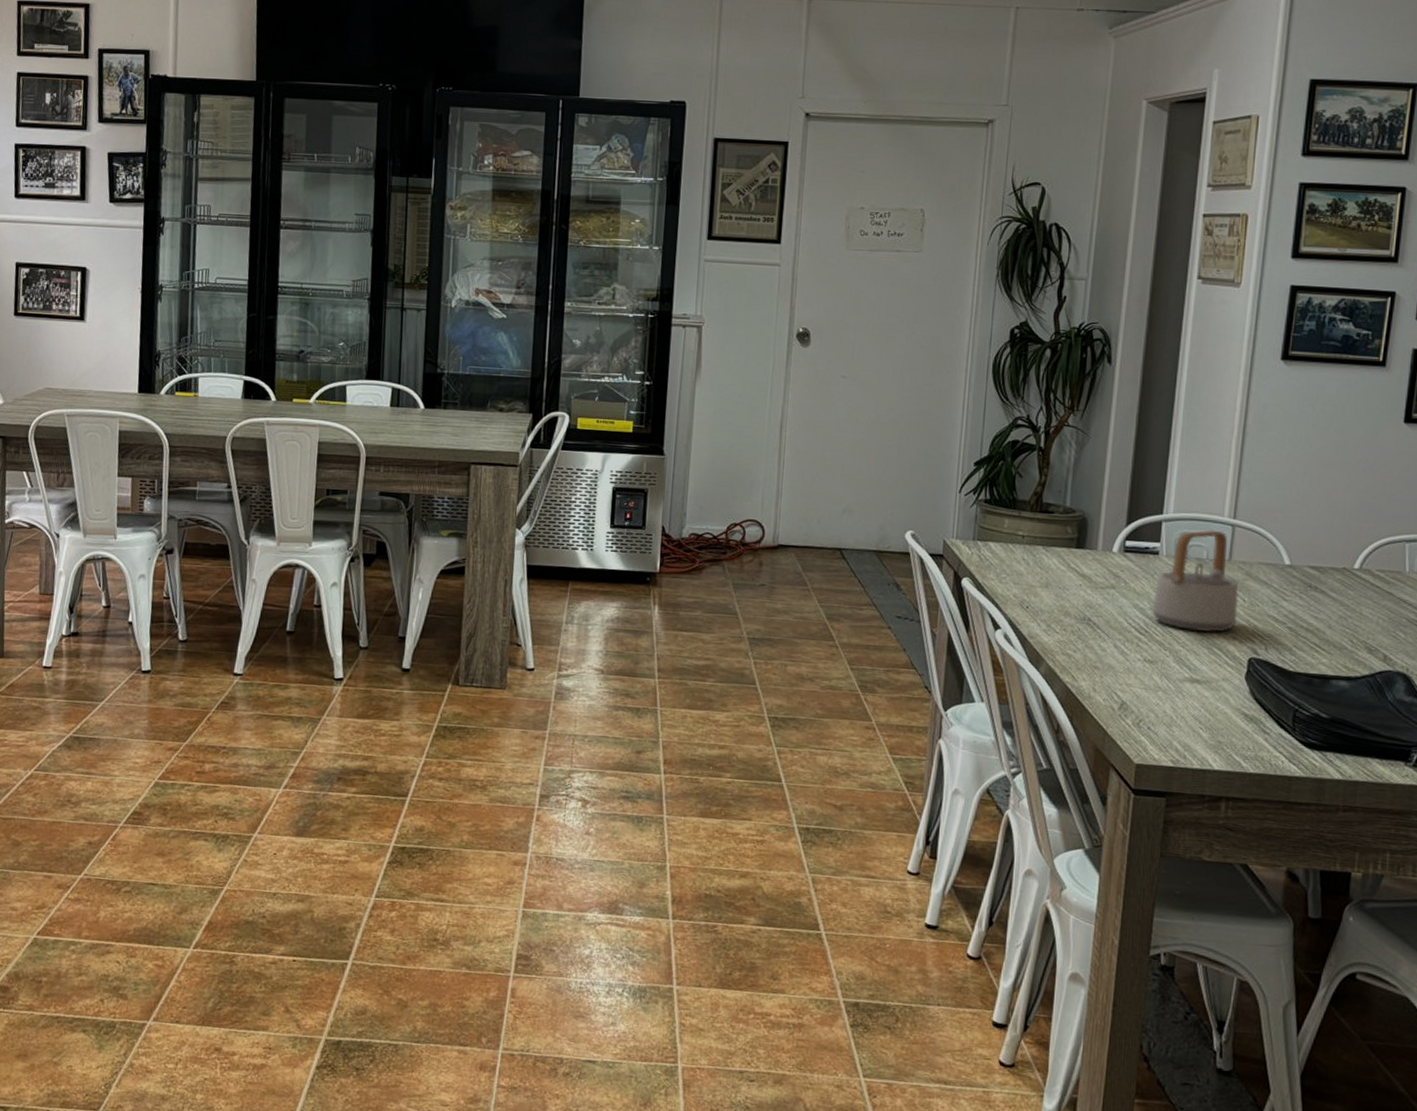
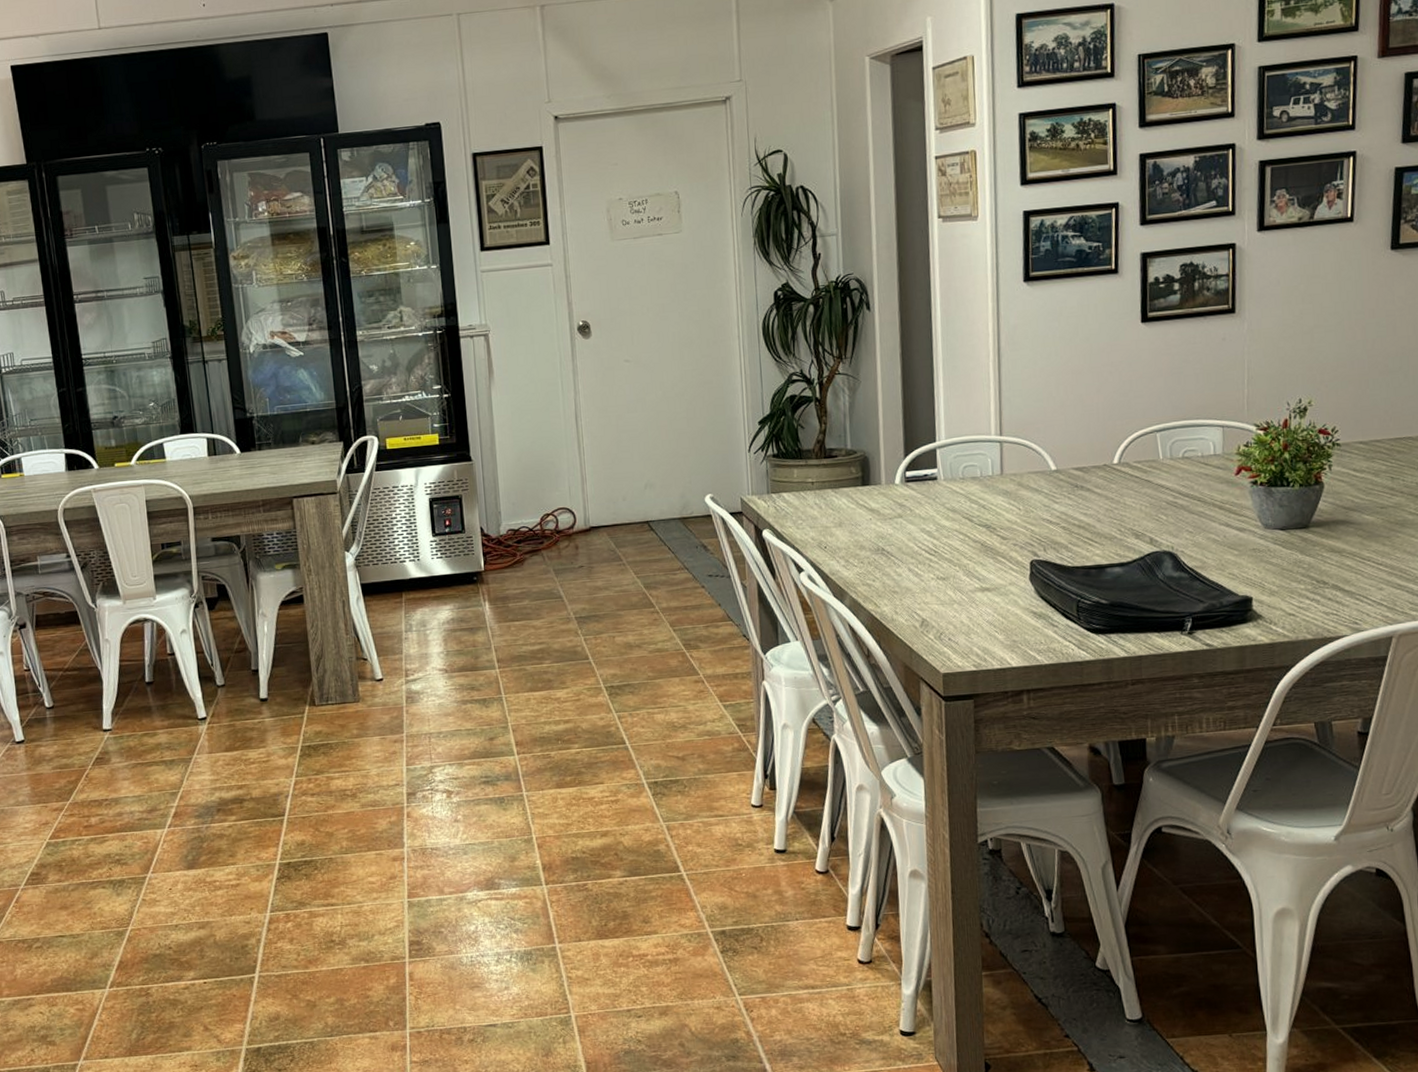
teapot: present [1152,529,1239,633] -> none [938,449,1015,545]

